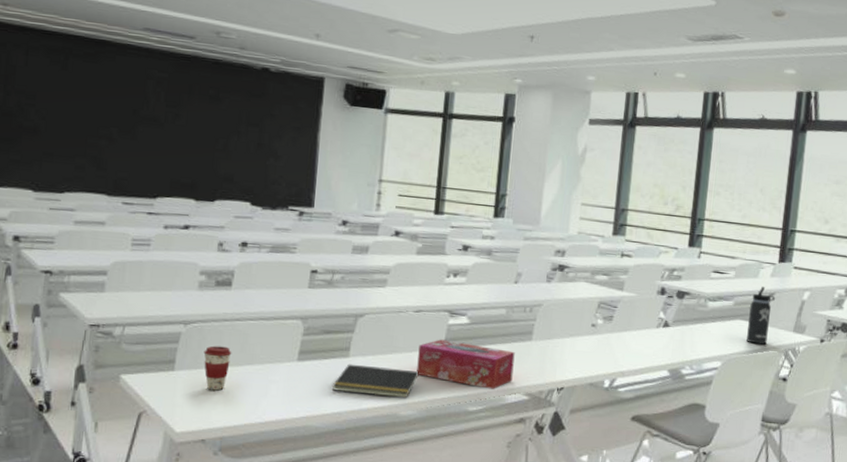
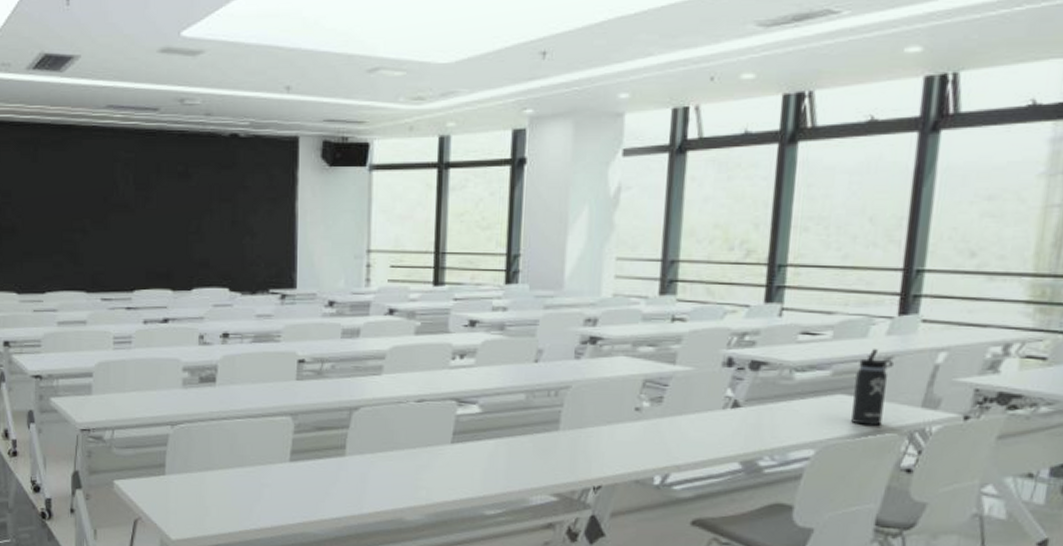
coffee cup: present [203,345,232,391] -> none [193,447,221,496]
notepad: present [331,364,419,399] -> none [328,463,425,501]
tissue box: present [417,339,515,389] -> none [422,432,539,490]

